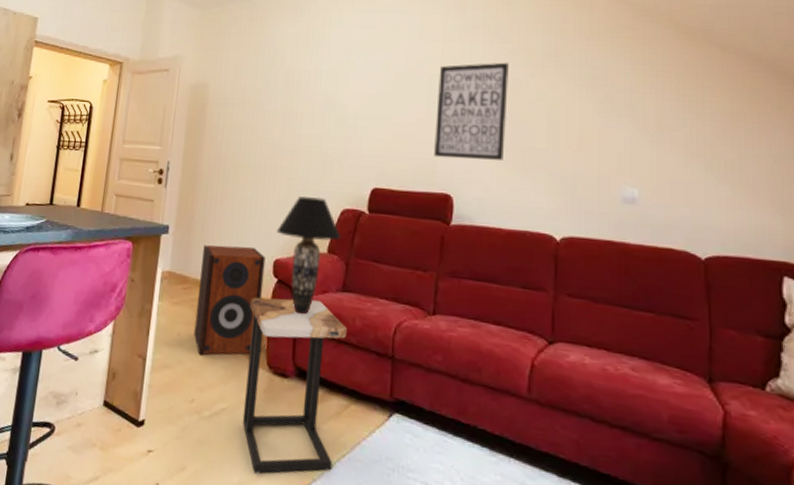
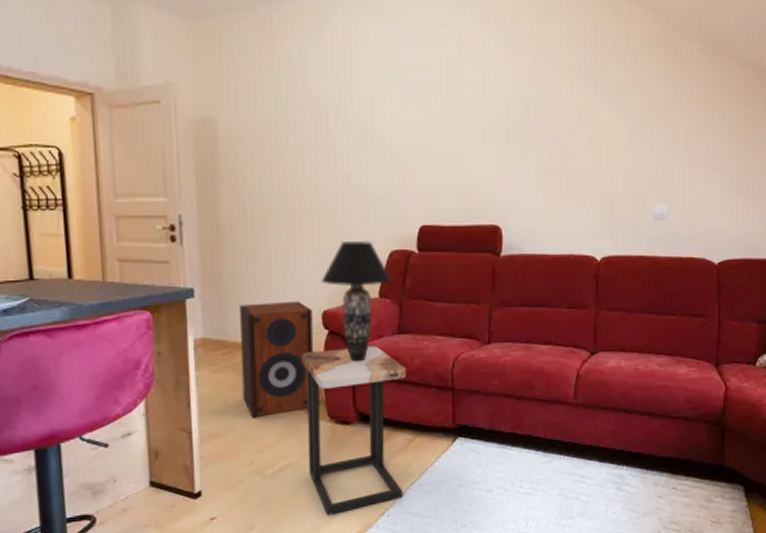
wall art: present [433,62,509,160] -> none [479,82,551,188]

